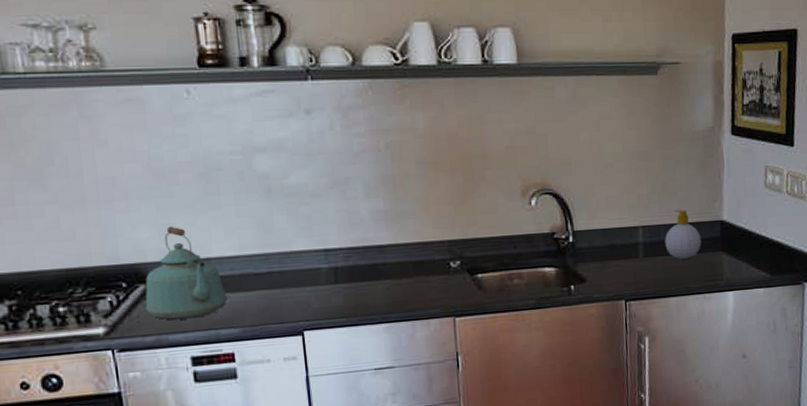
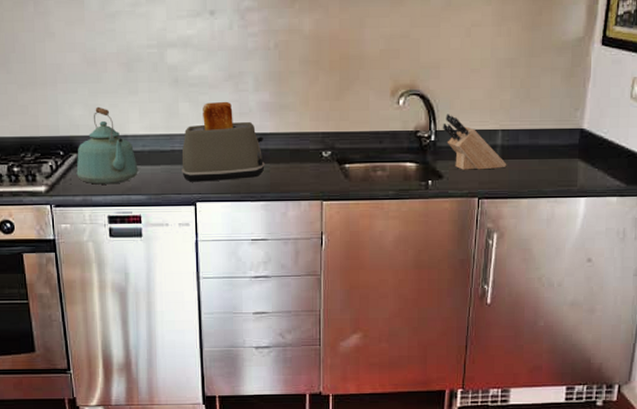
toaster: none [281,211,385,308] -> present [181,101,265,182]
knife block: none [579,212,651,272] -> present [442,114,507,170]
soap bottle: present [665,210,701,259] -> none [522,116,559,163]

